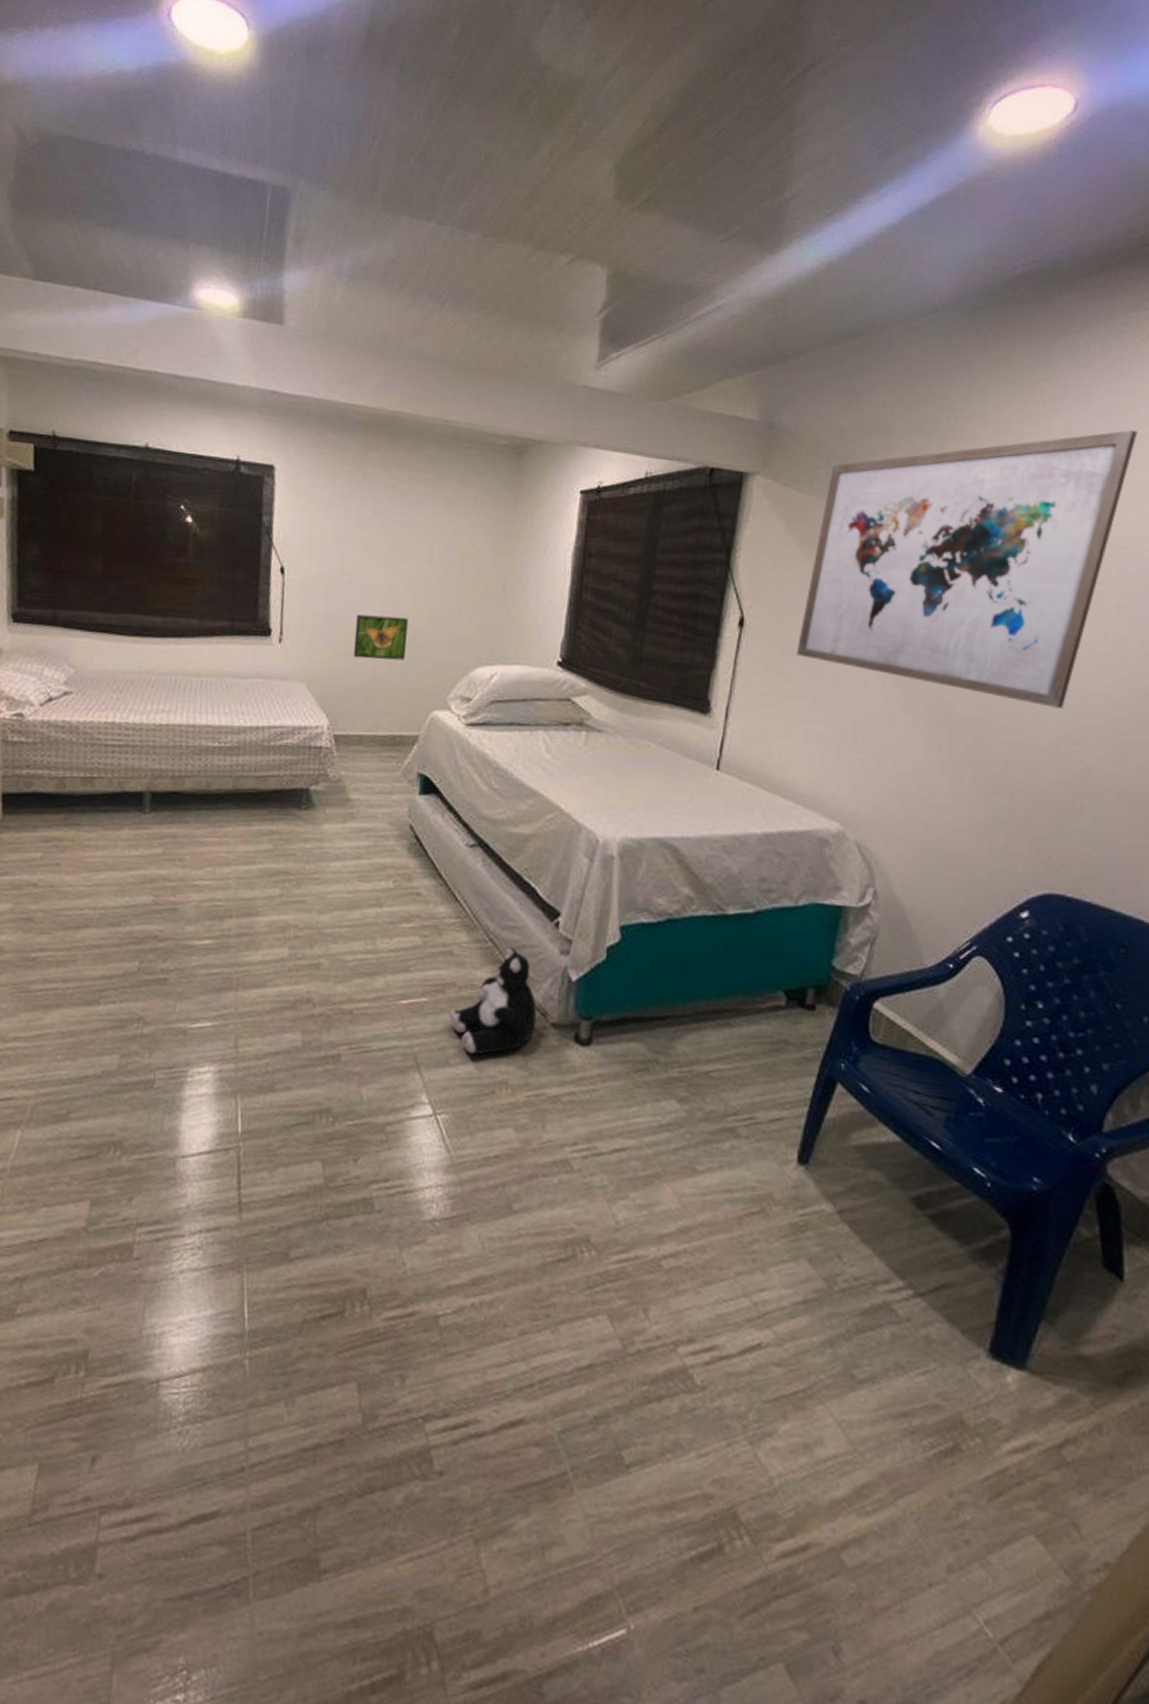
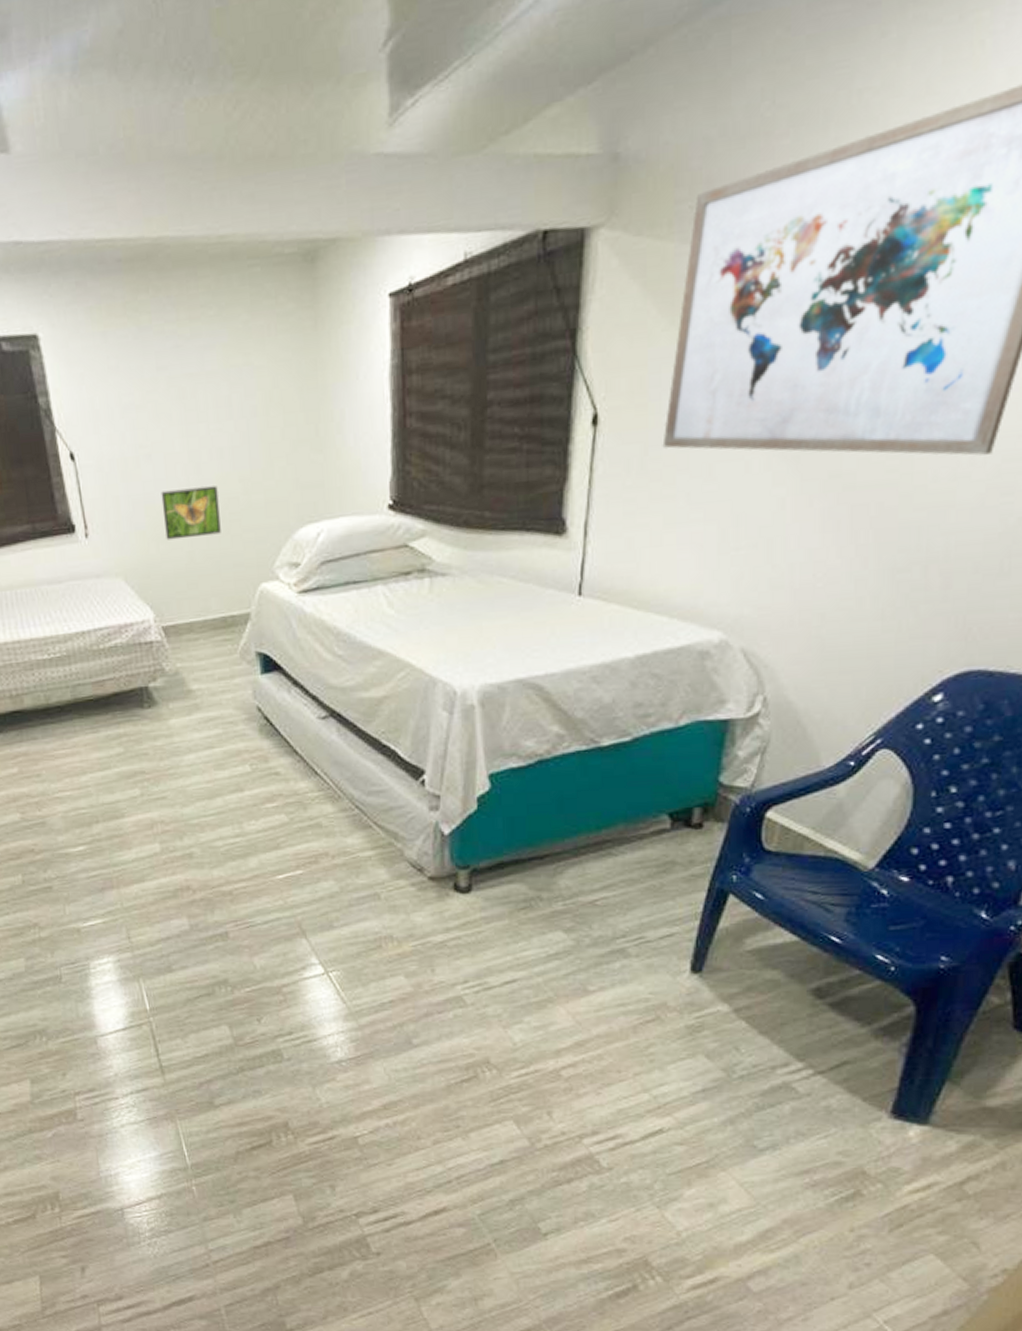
plush toy: present [449,948,537,1055] -> none [326,811,414,915]

